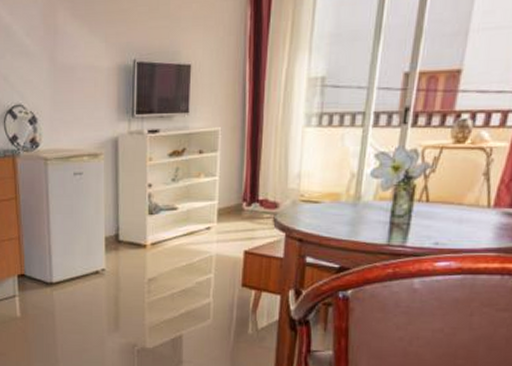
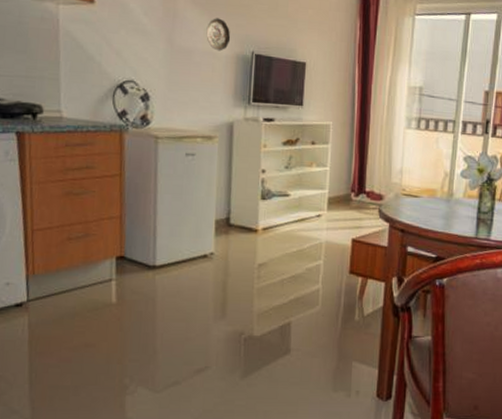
decorative plate: none [87,28,112,64] -> present [206,18,231,51]

